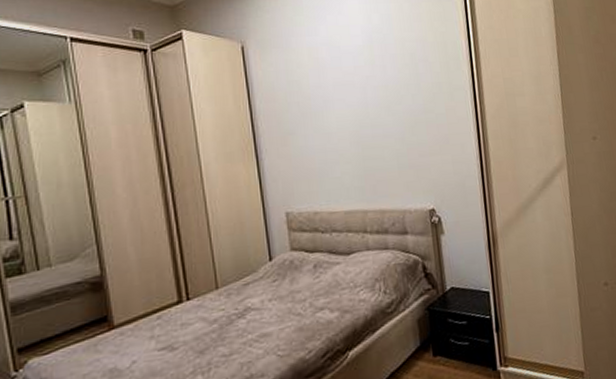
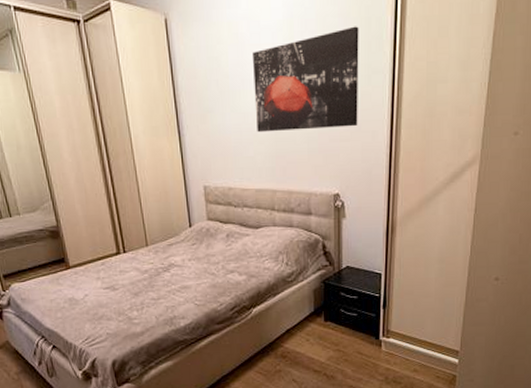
wall art: none [333,49,446,152] -> present [252,26,359,133]

